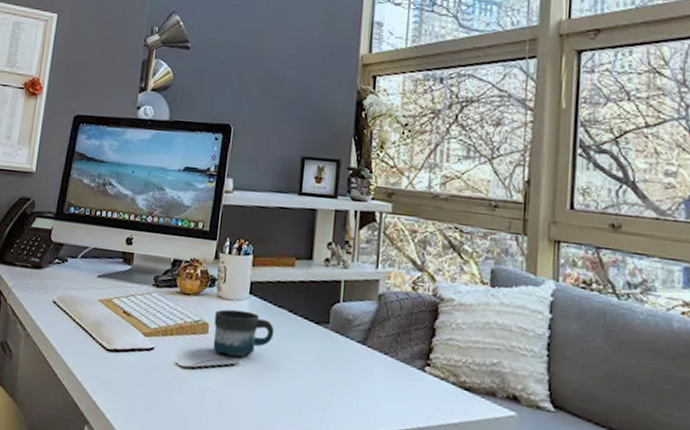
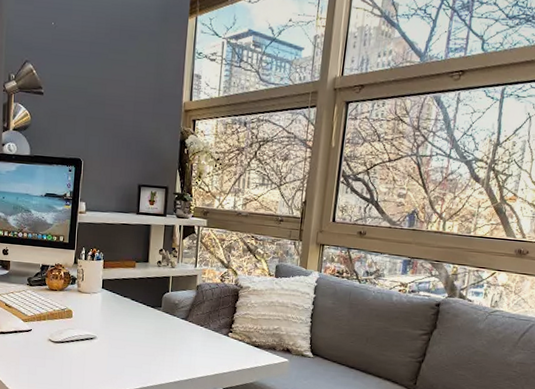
mug: present [213,309,275,357] -> none [76,300,122,333]

